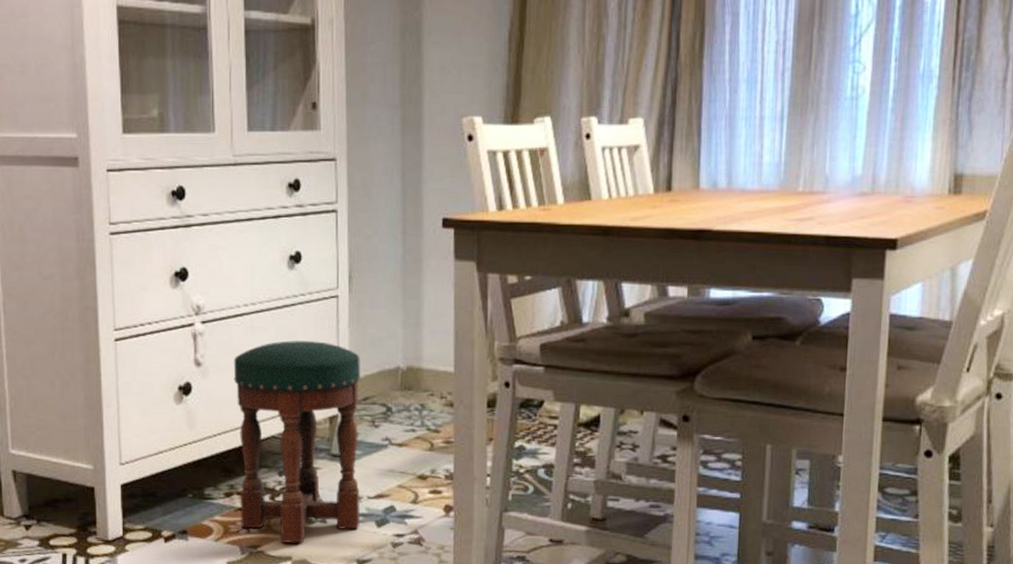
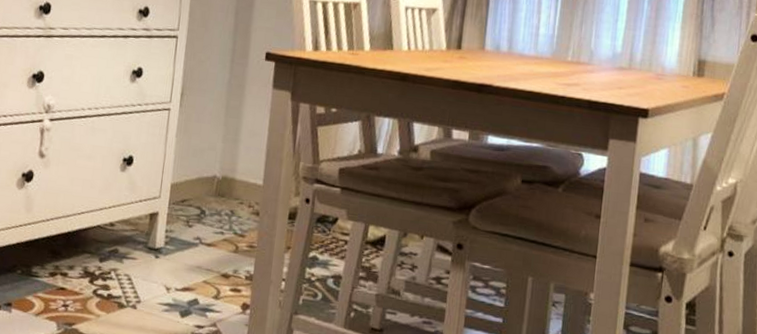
stool: present [234,339,361,543] -> none [60,142,183,325]

